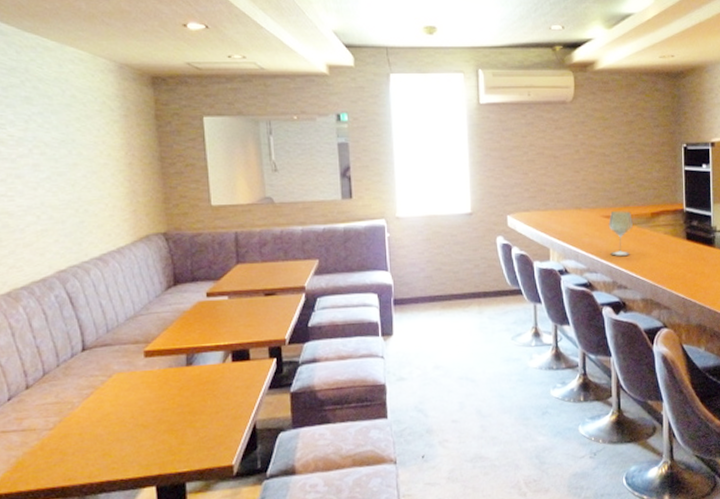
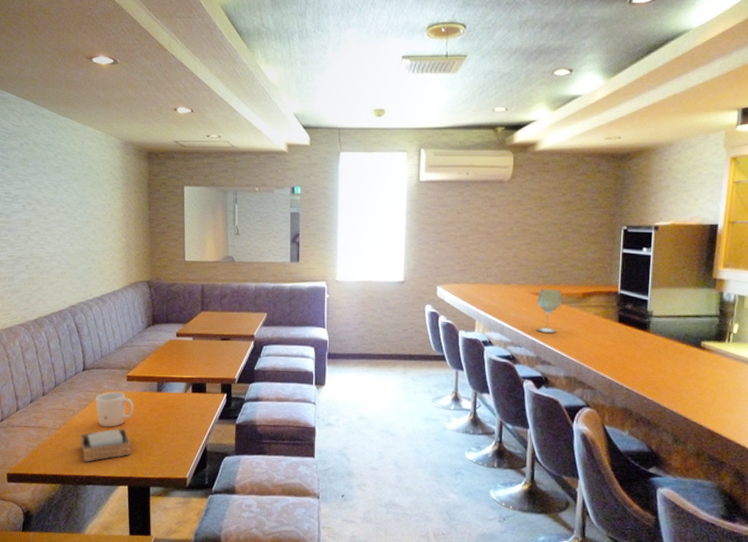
napkin holder: none [85,416,157,465] -> present [81,428,131,462]
mug: none [102,371,157,418] -> present [95,391,134,428]

